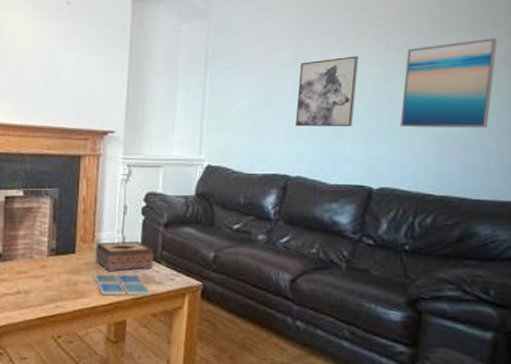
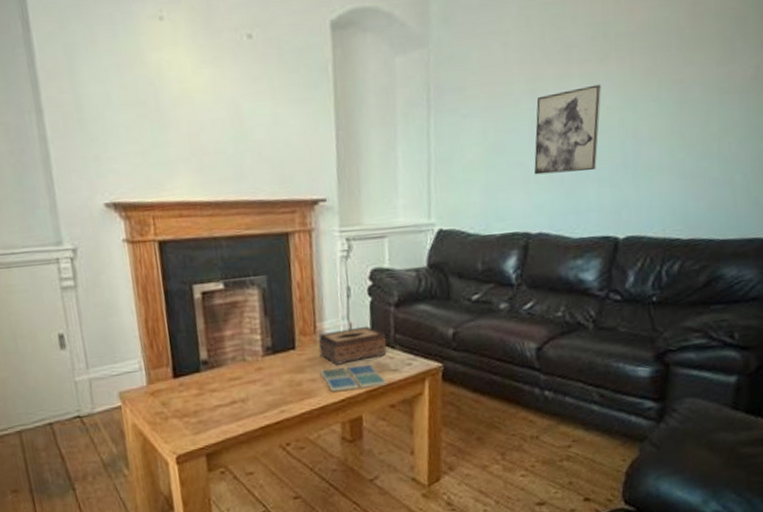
wall art: present [400,37,498,128] -> none [647,53,748,167]

